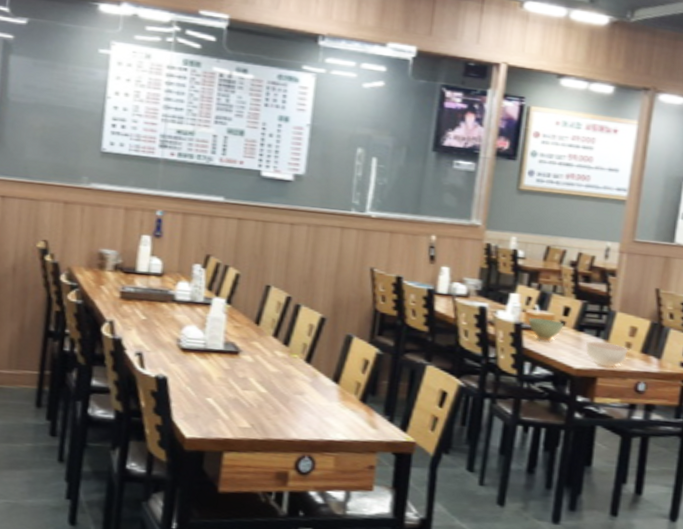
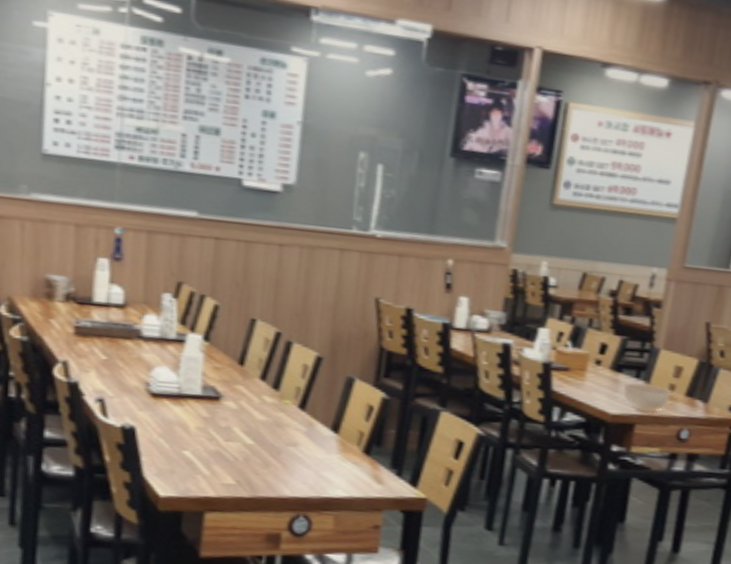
bowl: present [528,317,564,341] -> none [559,356,599,383]

